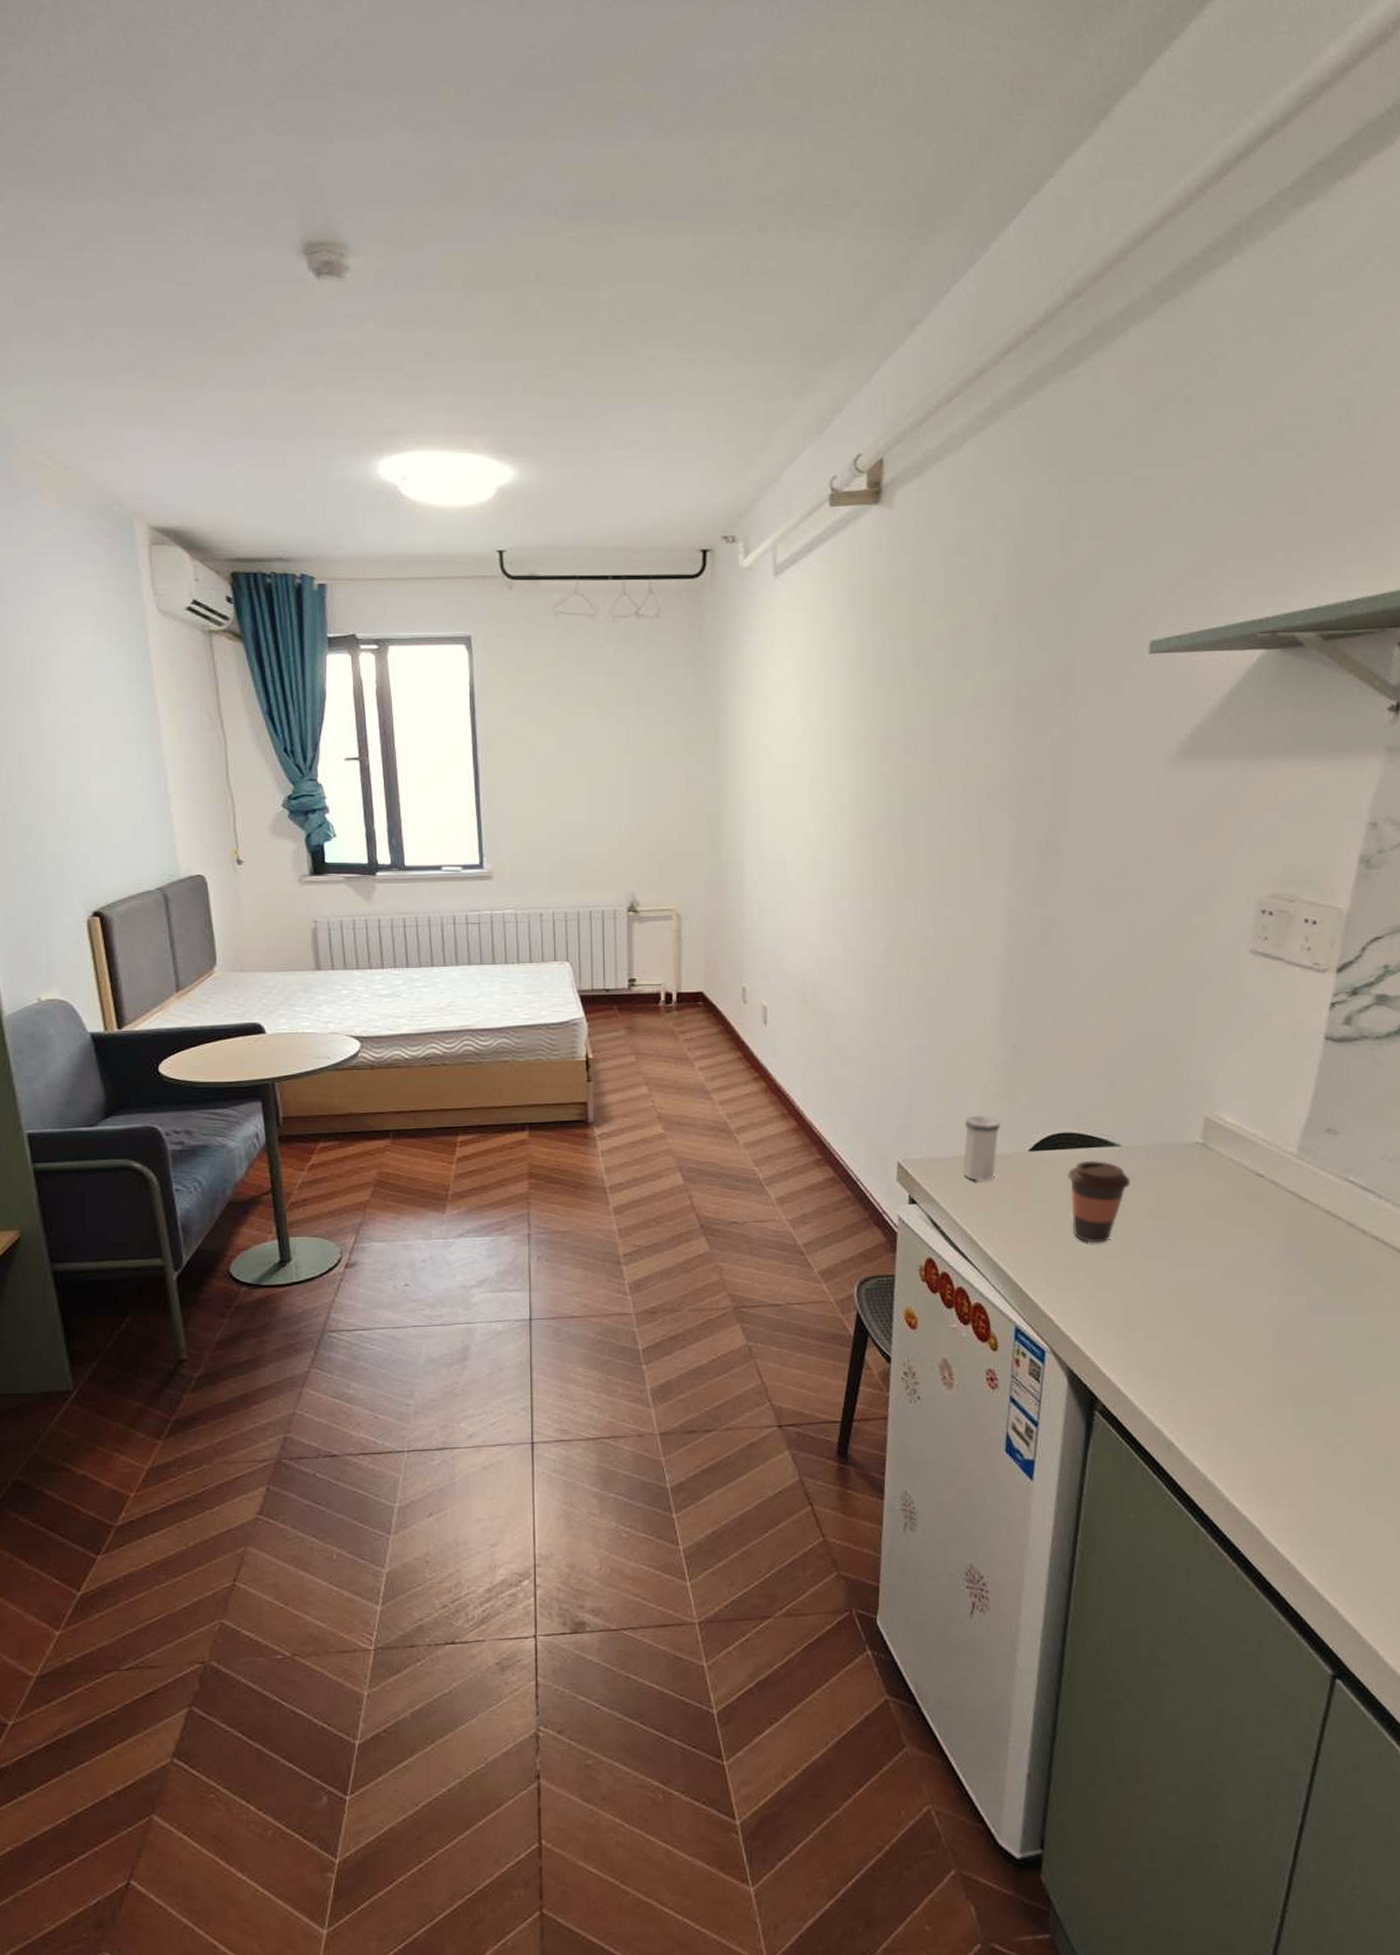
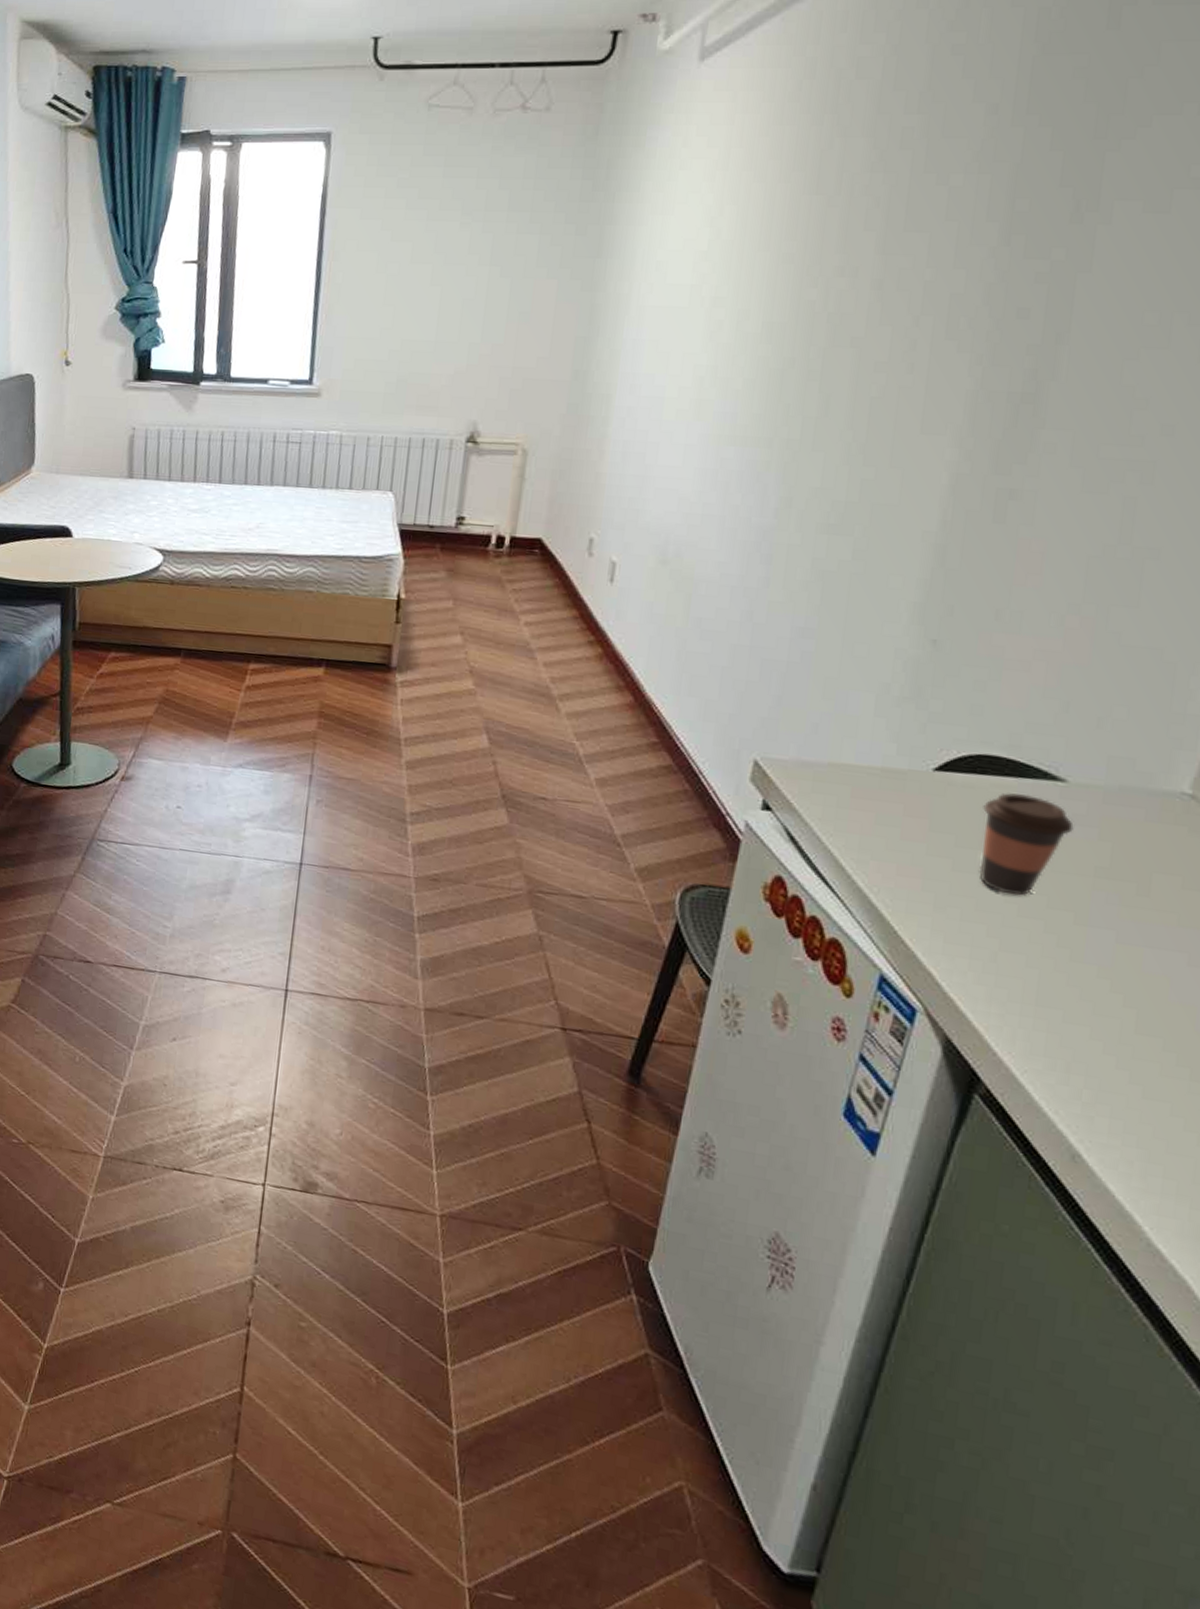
salt shaker: present [962,1116,1001,1181] -> none [838,718,901,798]

